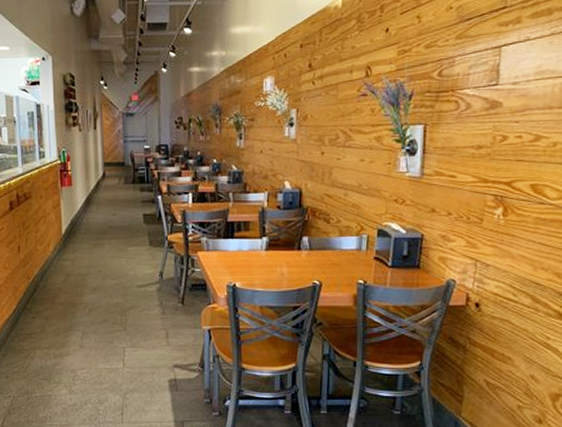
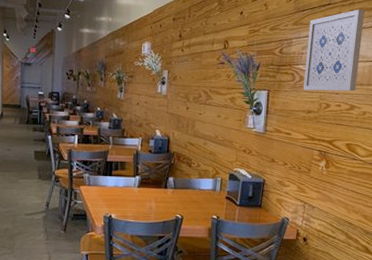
wall art: none [470,10,554,121] -> present [303,9,365,92]

